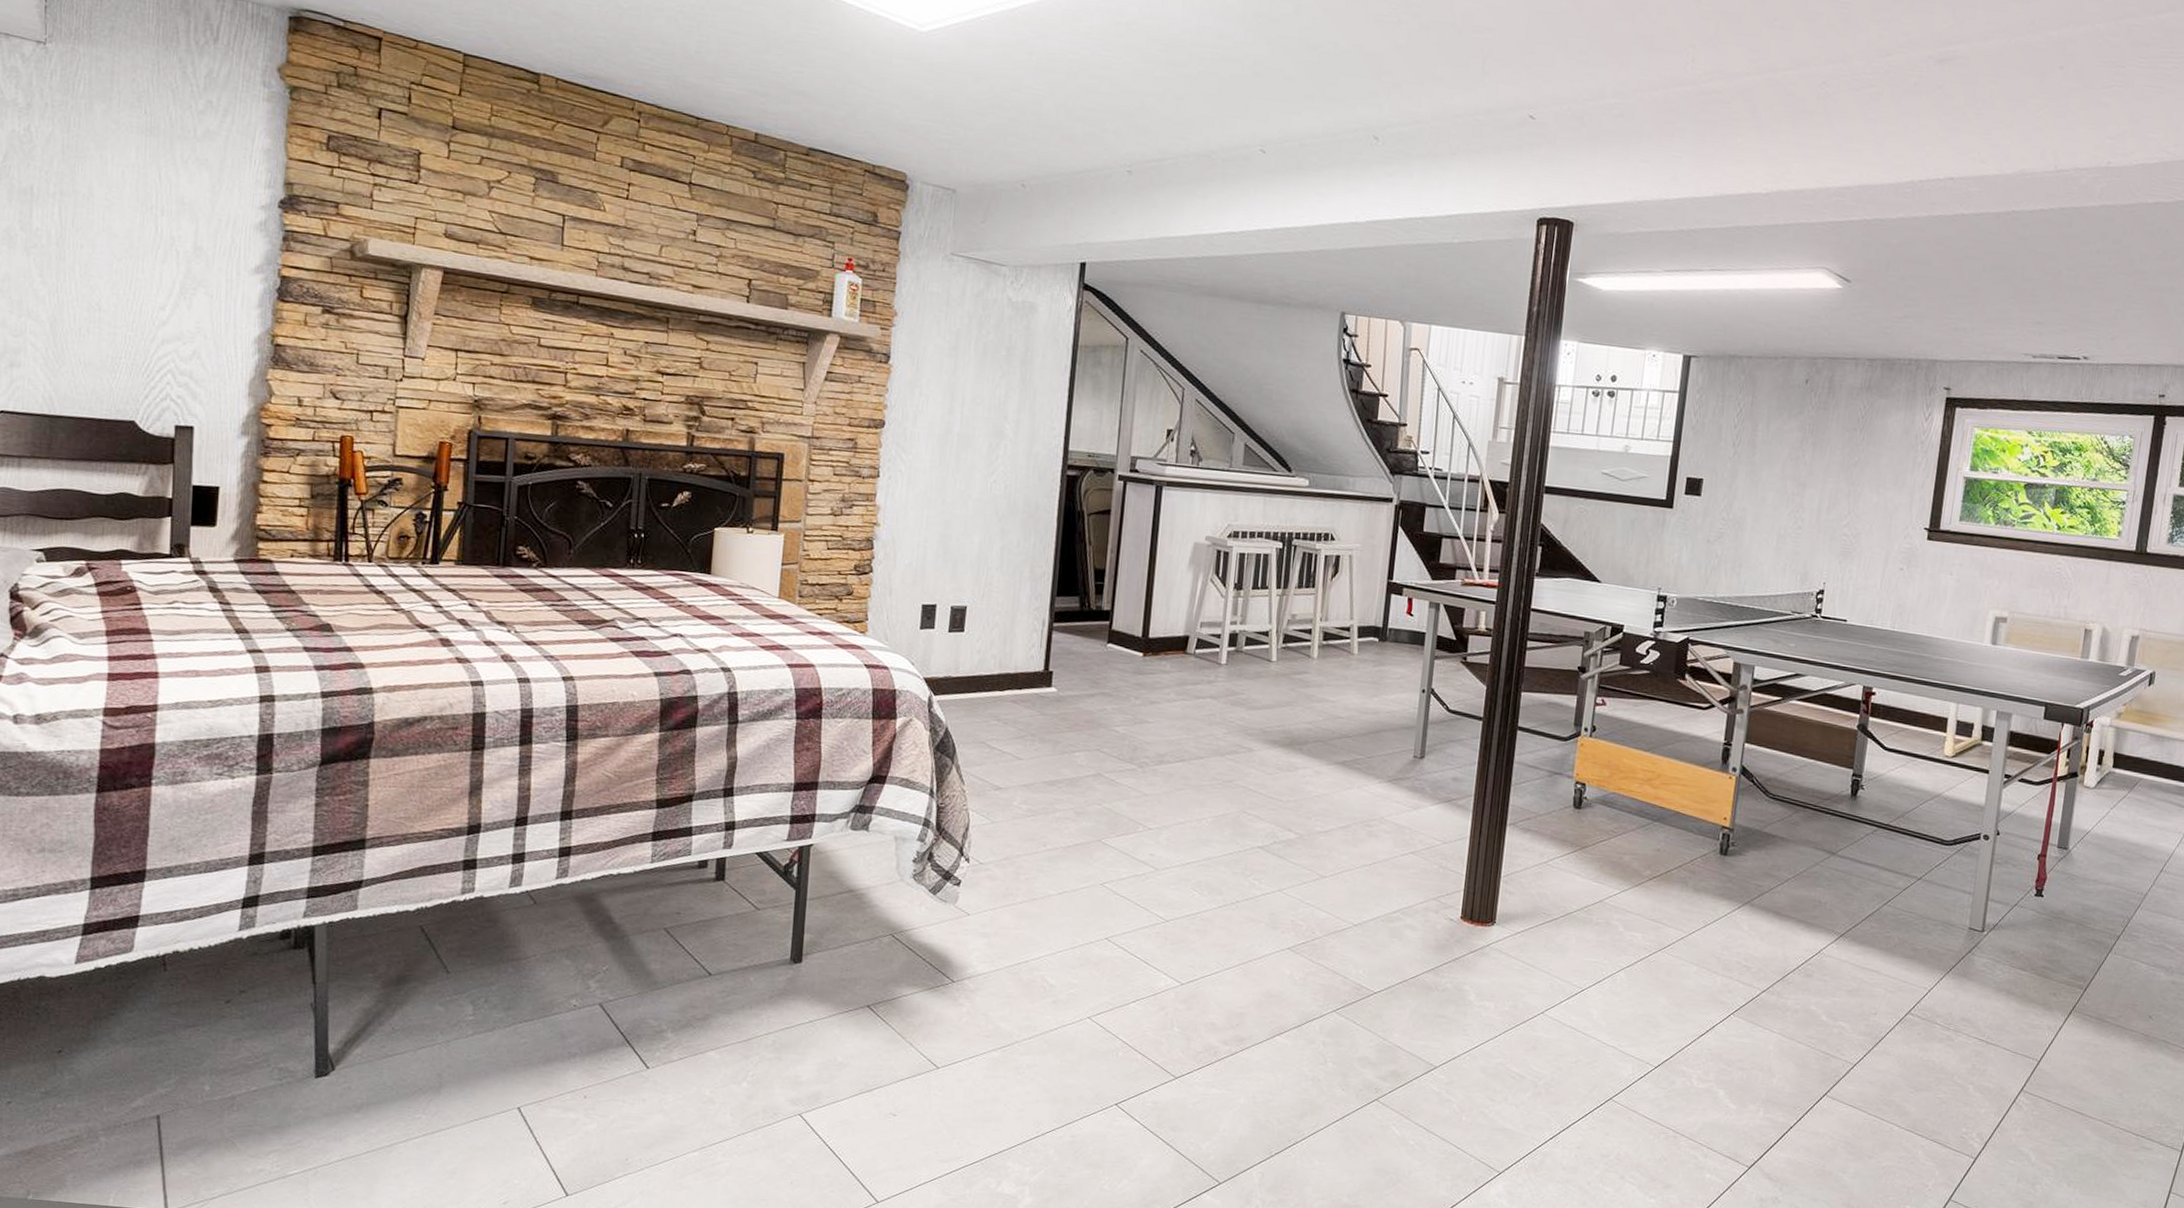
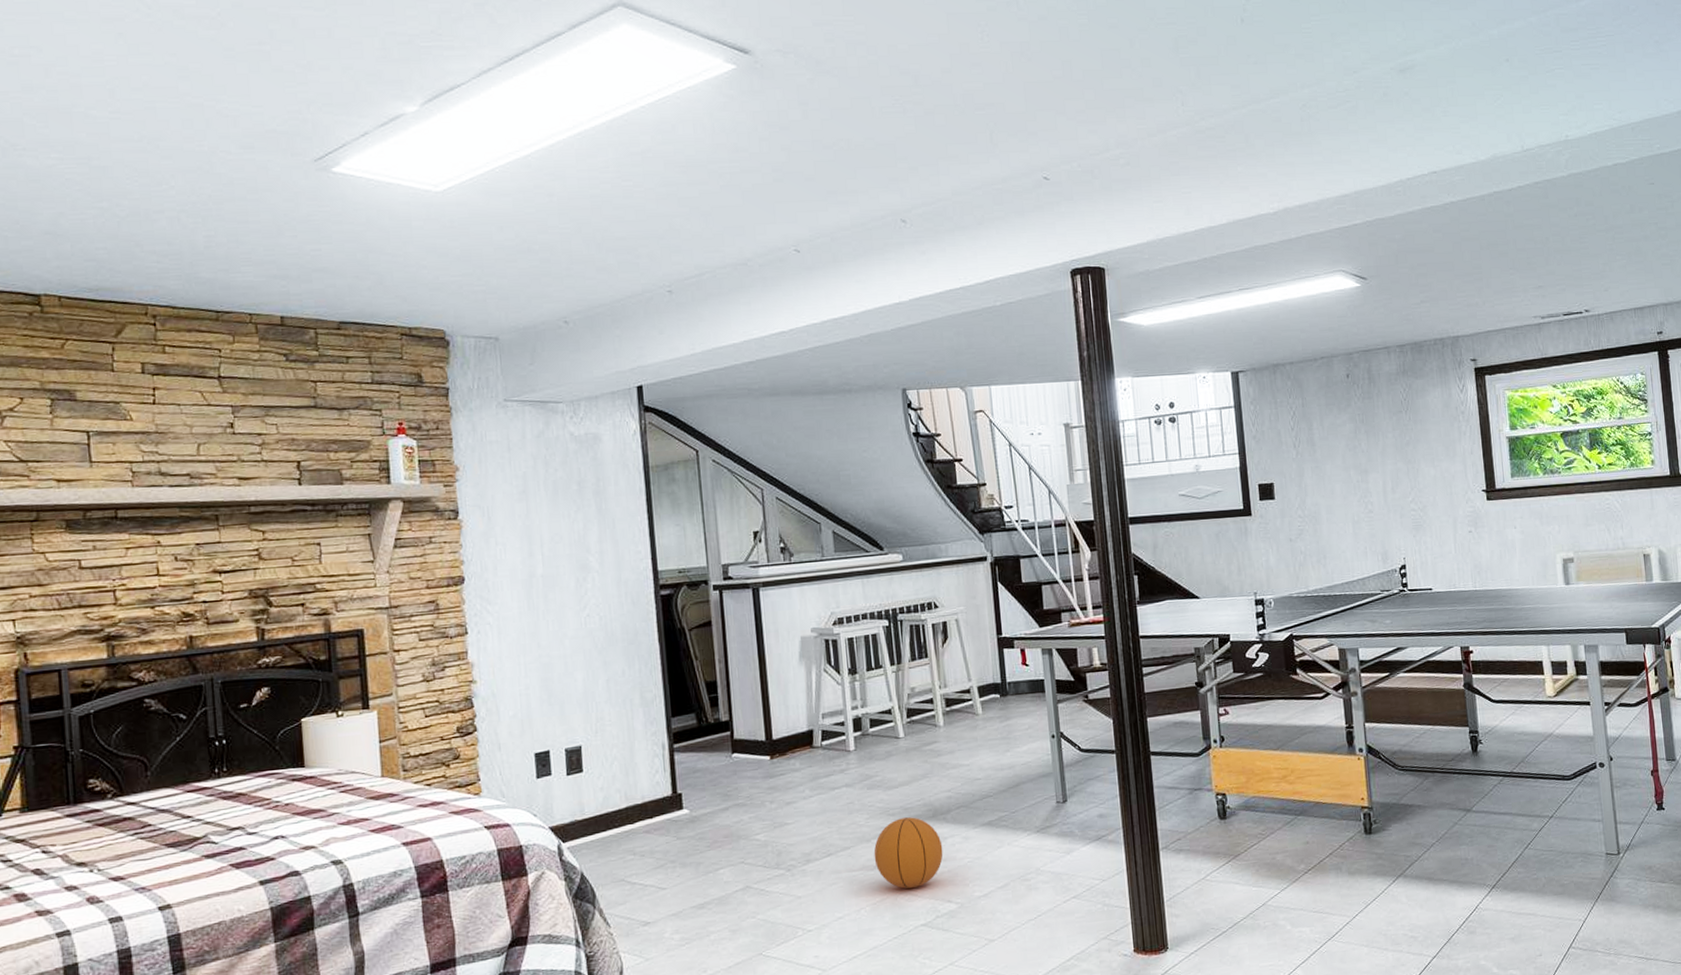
basketball: none [1224,739,1294,811] -> present [873,817,943,889]

